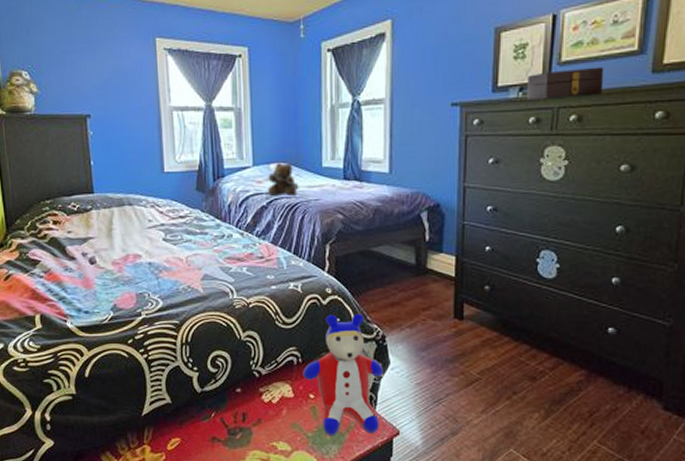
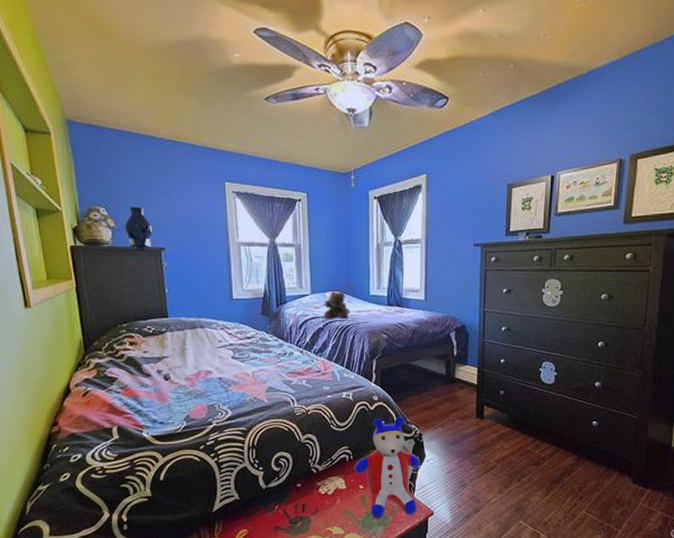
vase: none [47,69,78,119] -> present [124,206,153,251]
jewelry box: present [527,66,604,100] -> none [532,217,589,243]

